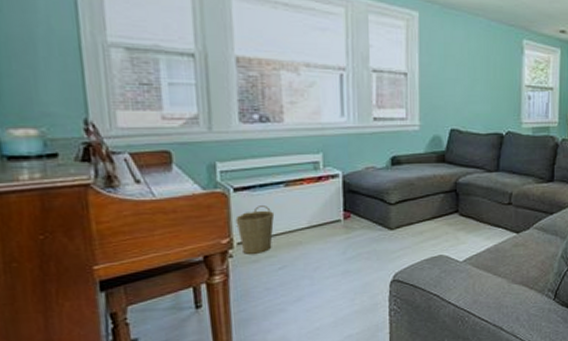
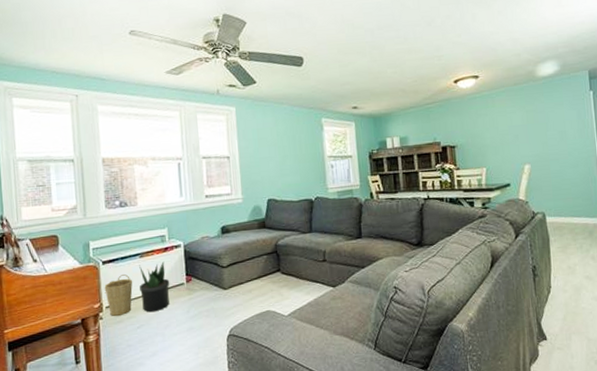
planter: none [283,193,323,251] -> present [139,261,170,312]

